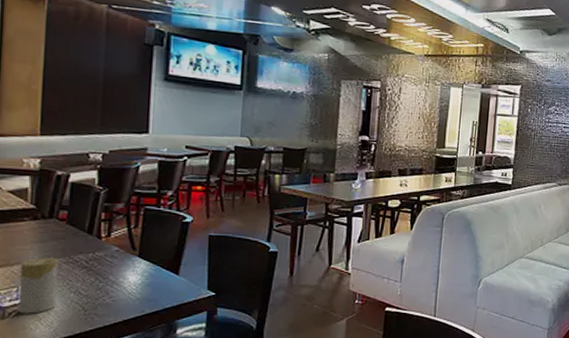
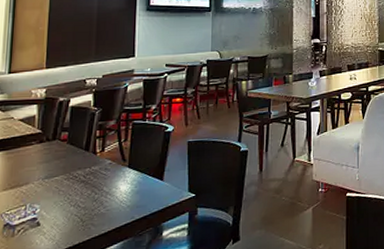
candle: present [18,257,59,314] -> none [25,175,61,230]

